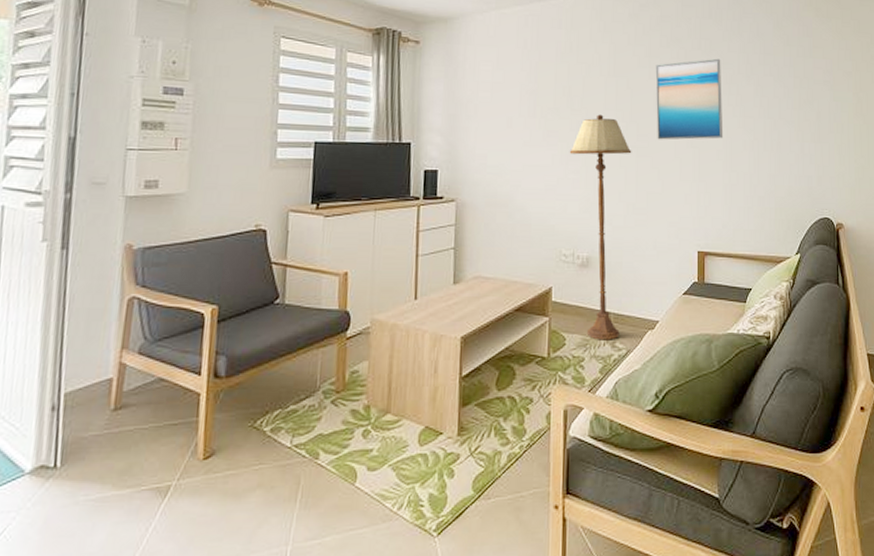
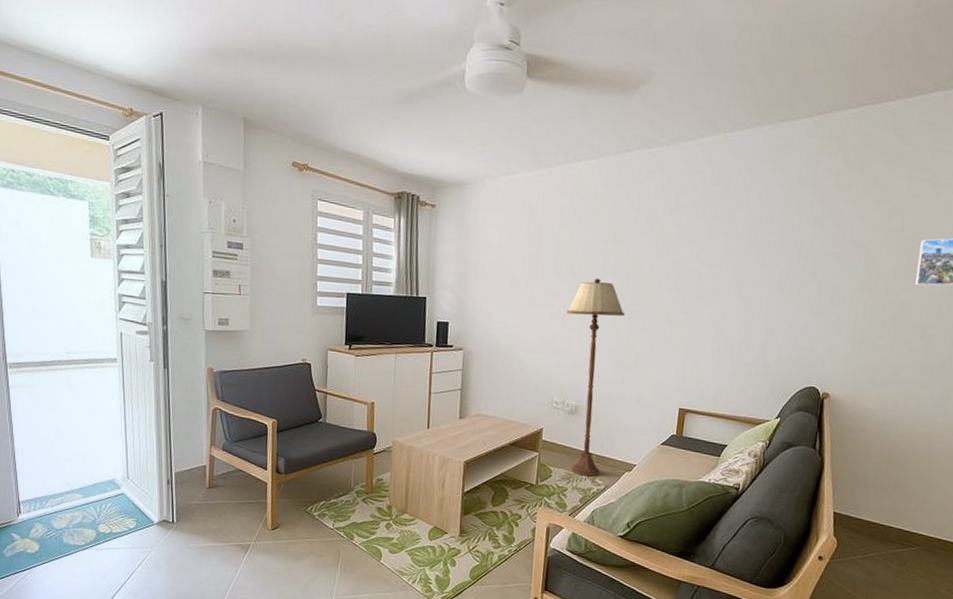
wall art: present [655,58,724,140] -> none [651,226,724,306]

